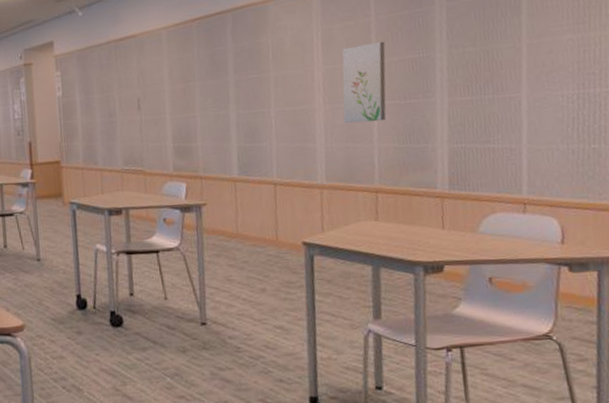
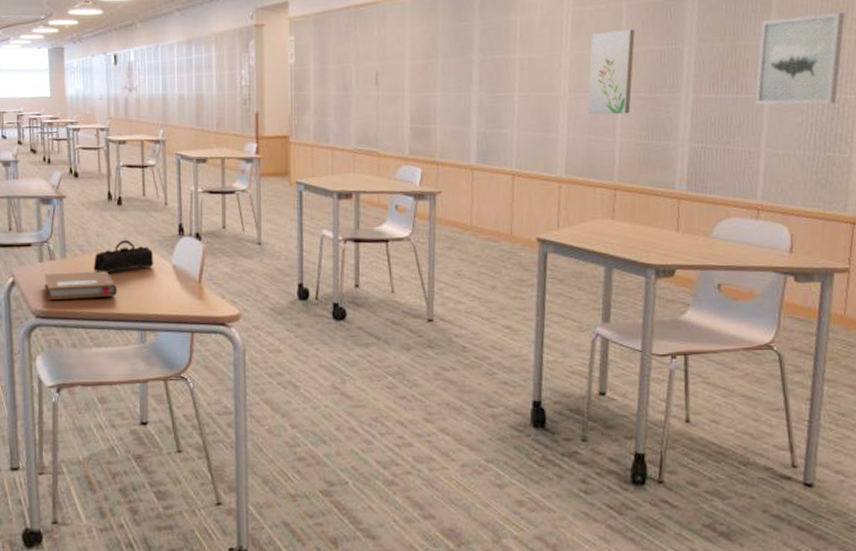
wall art: none [512,9,599,104] -> present [755,11,845,105]

